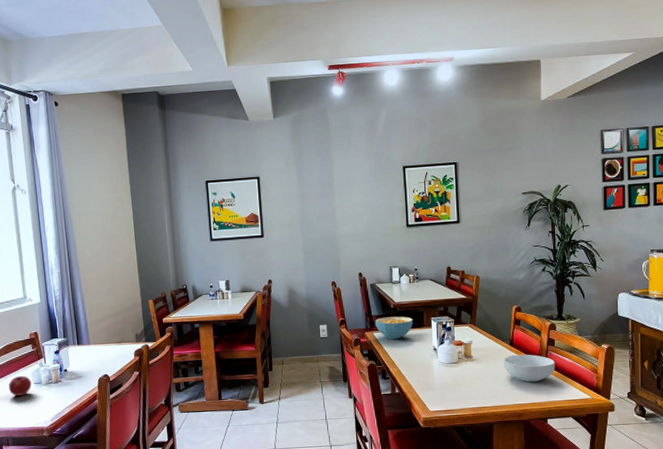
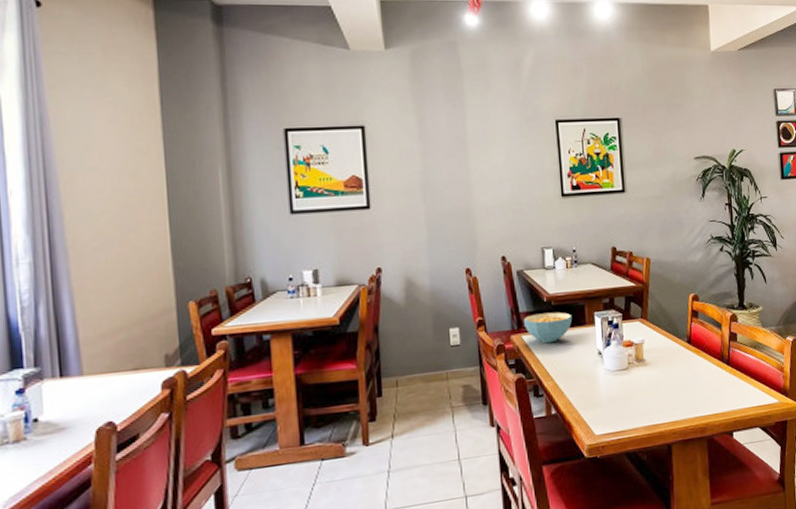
cereal bowl: present [503,354,555,382] -> none [681,353,739,388]

